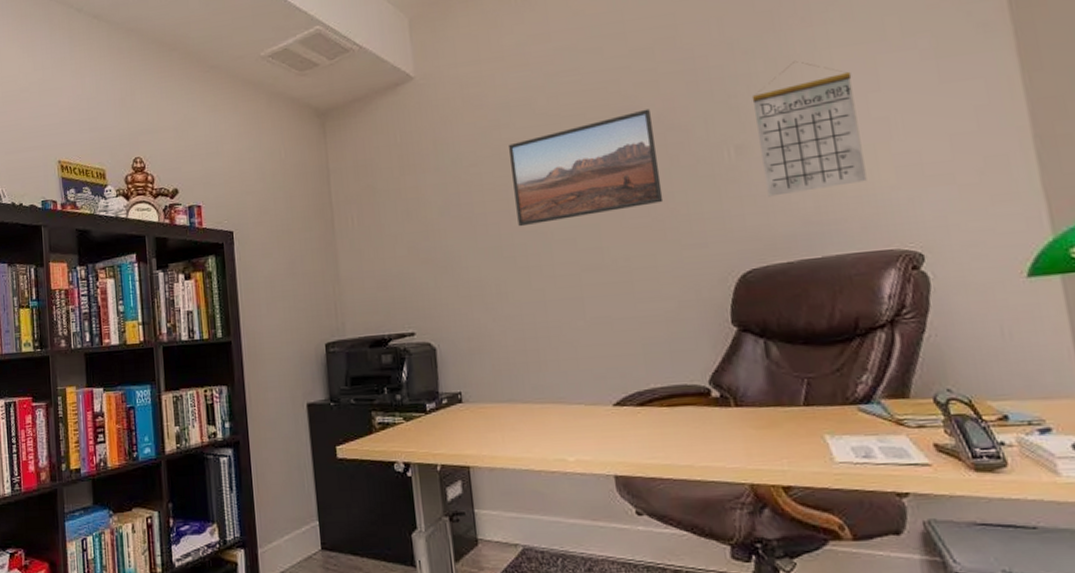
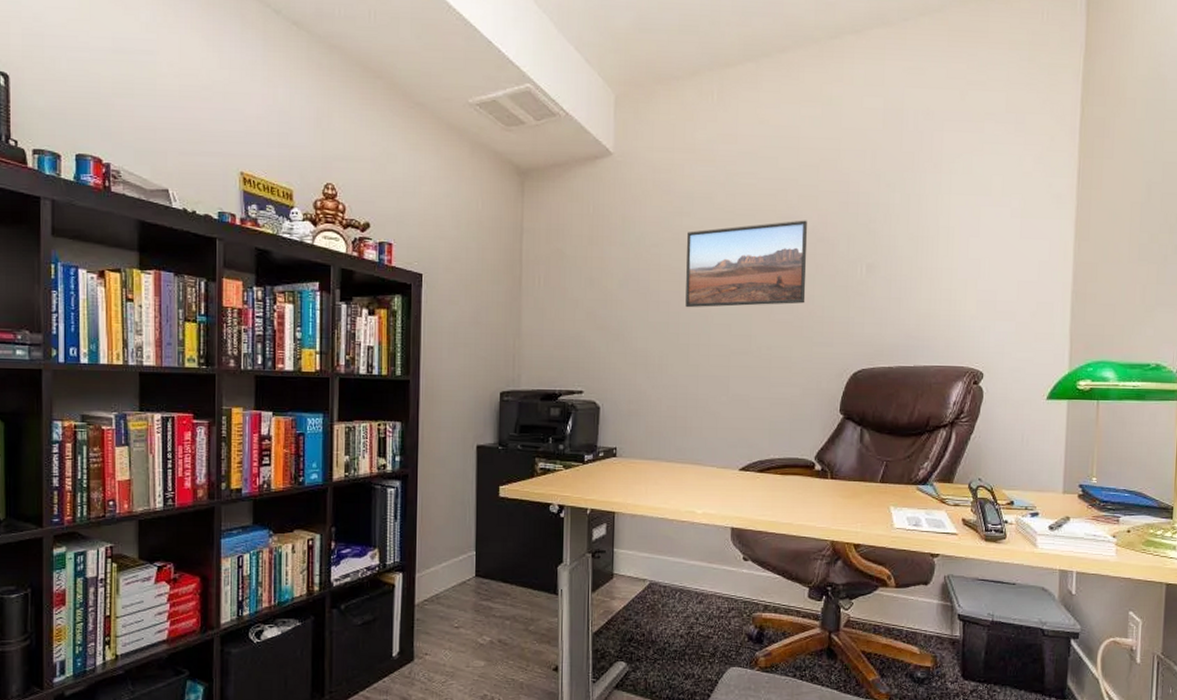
calendar: present [751,61,867,197] -> none [884,200,961,311]

